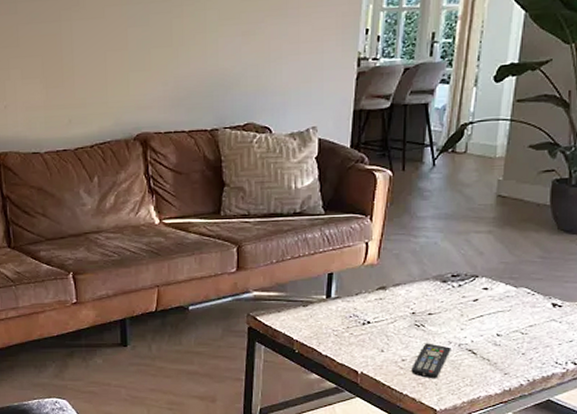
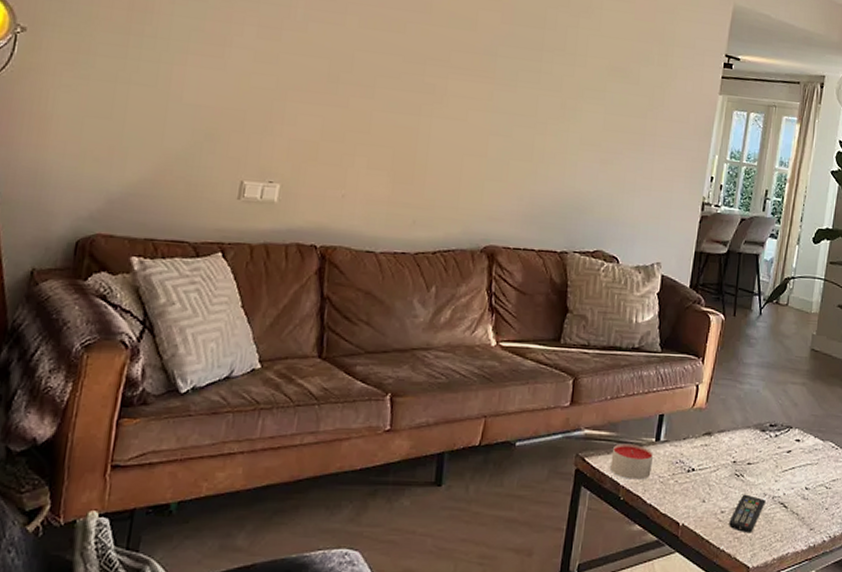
candle: none [282,302,324,334] -> present [610,443,653,480]

